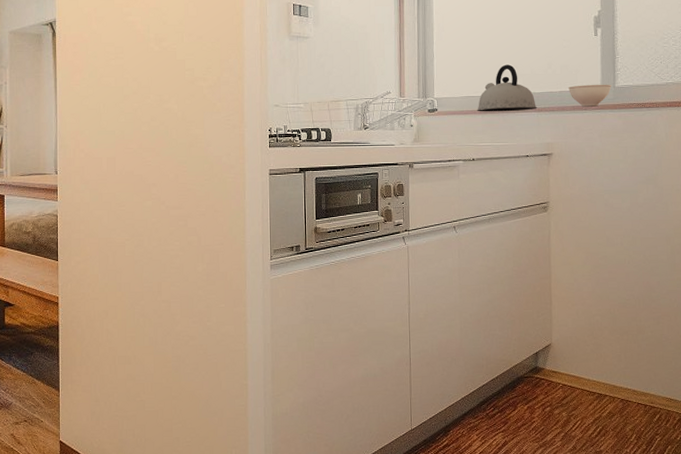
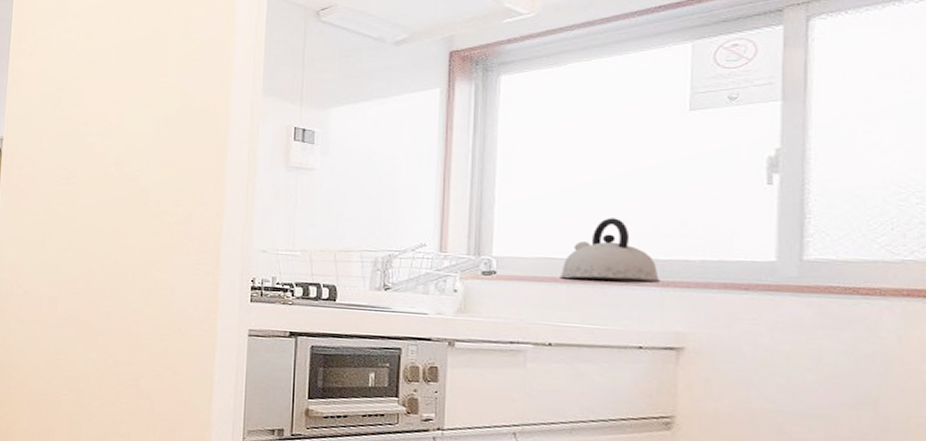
bowl: present [568,84,612,108] -> none [717,253,796,288]

